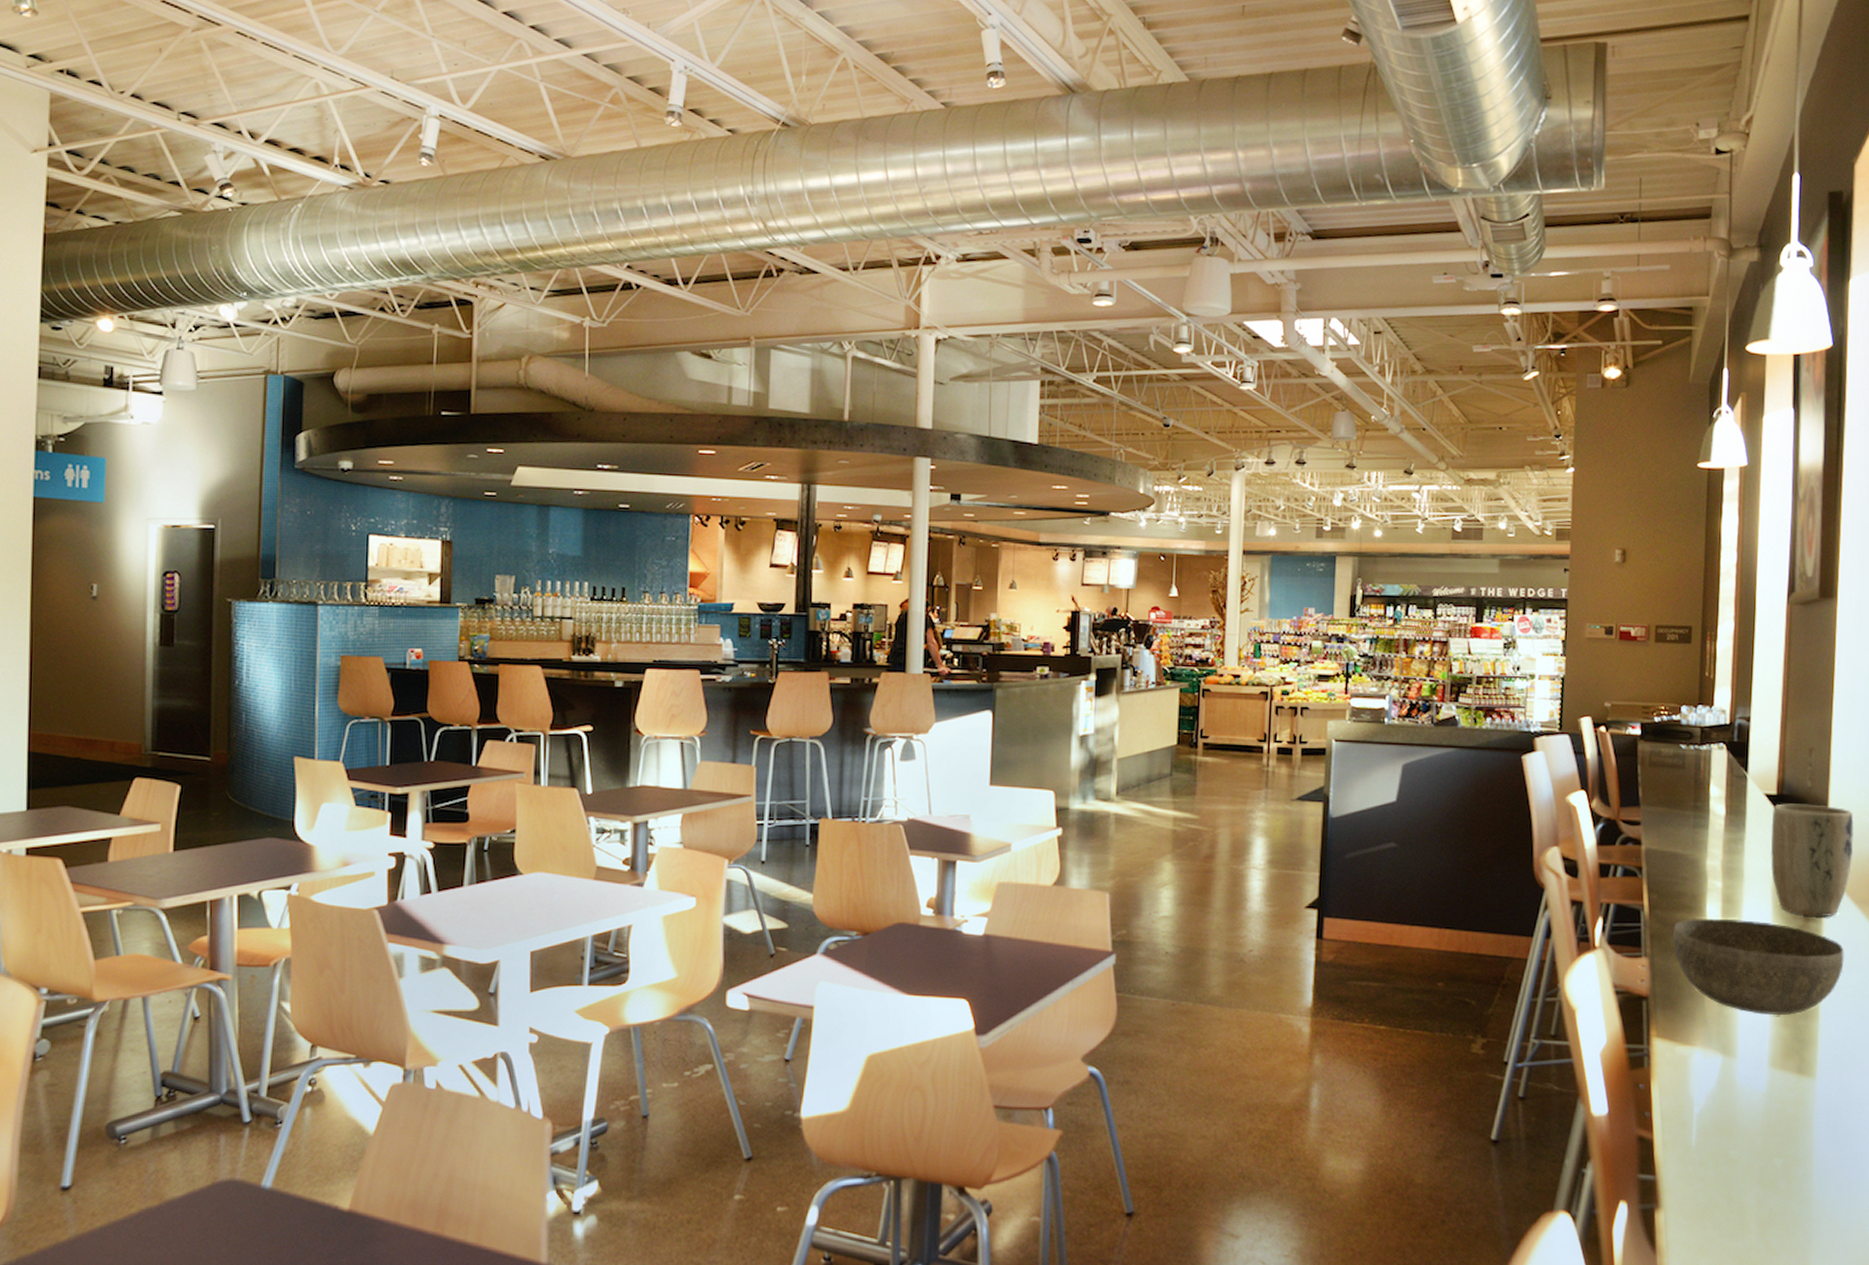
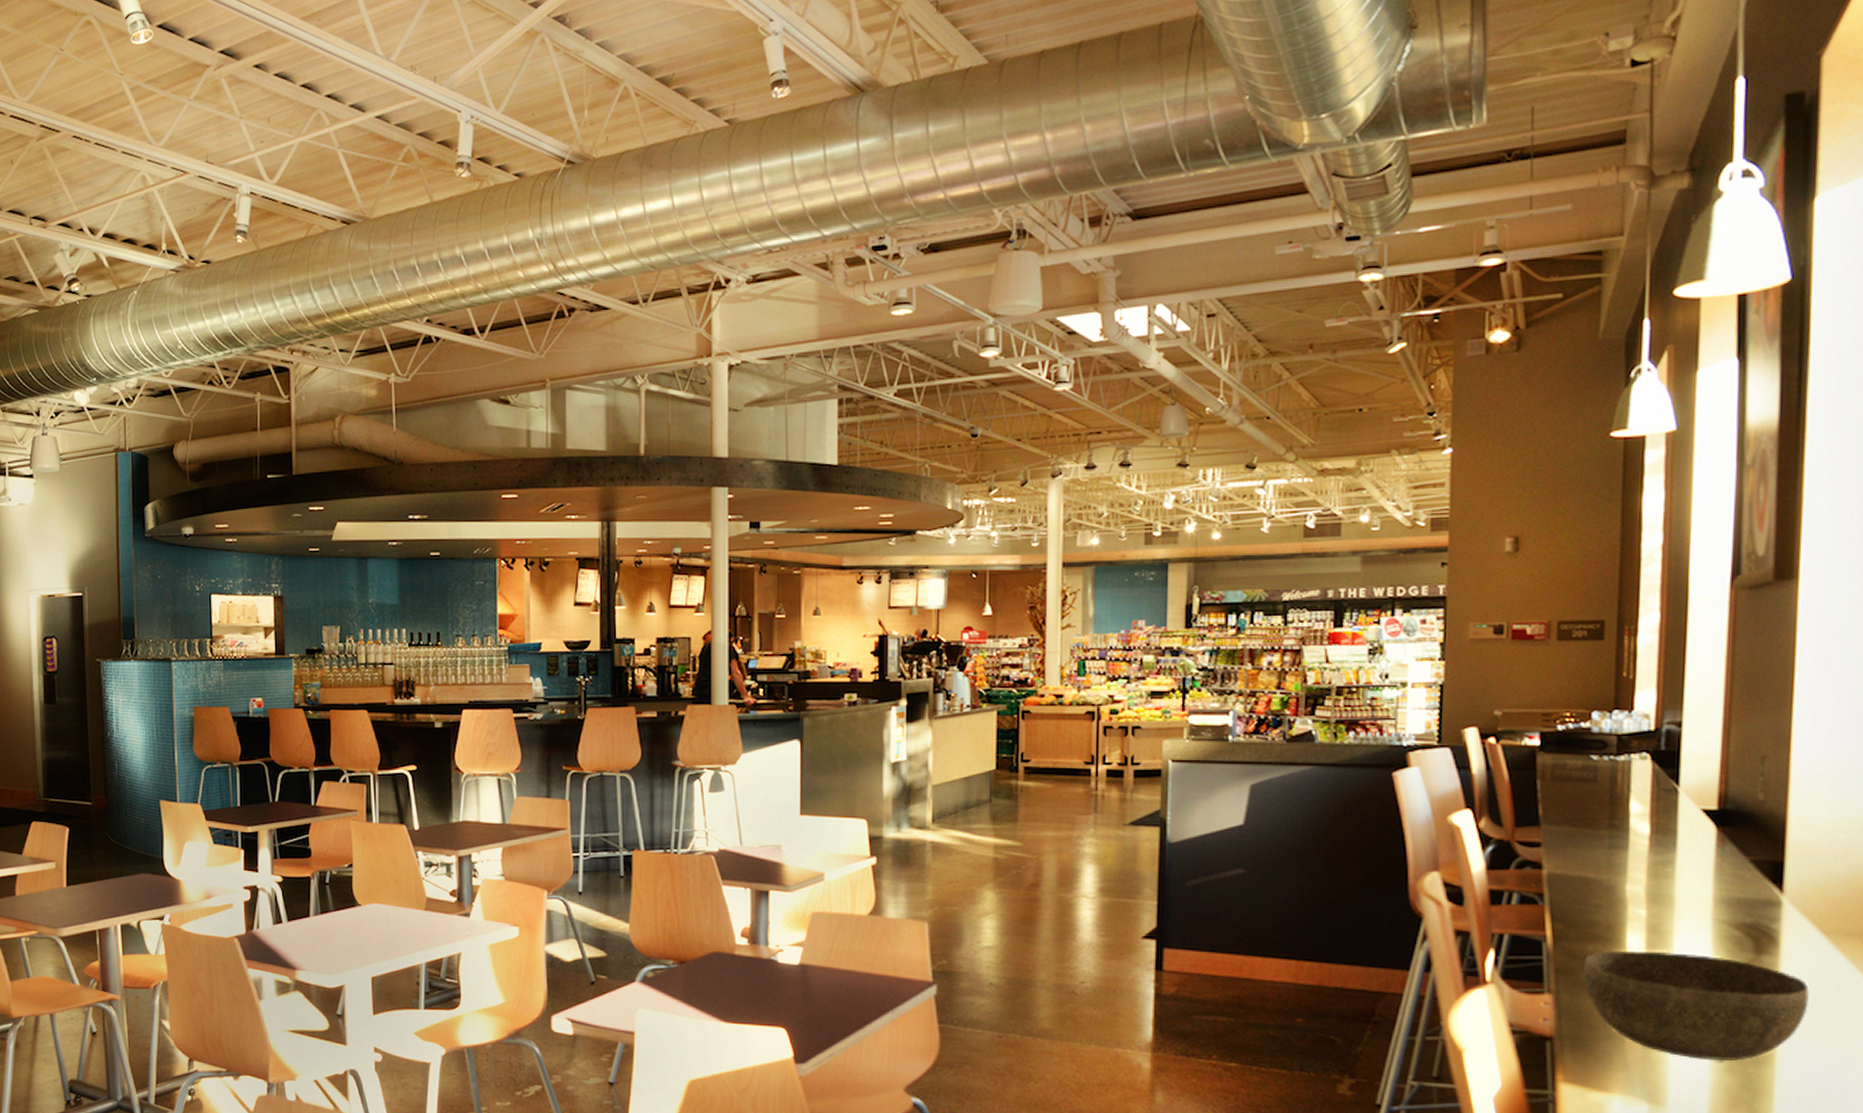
plant pot: present [1771,803,1854,916] -> none [1710,820,1822,949]

